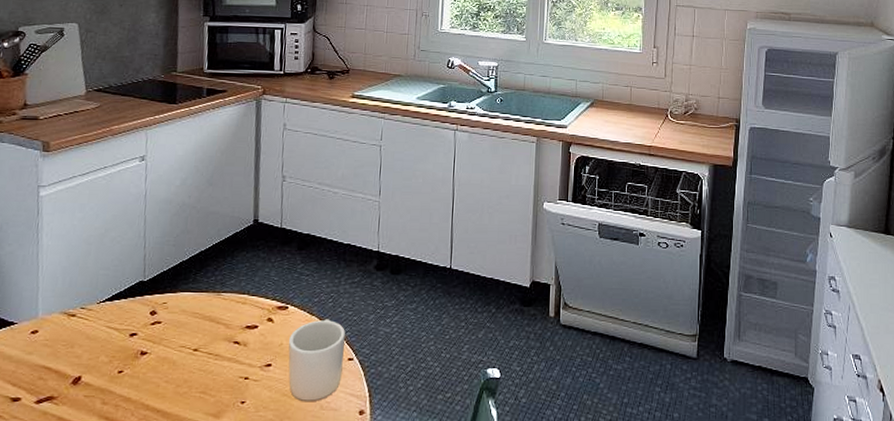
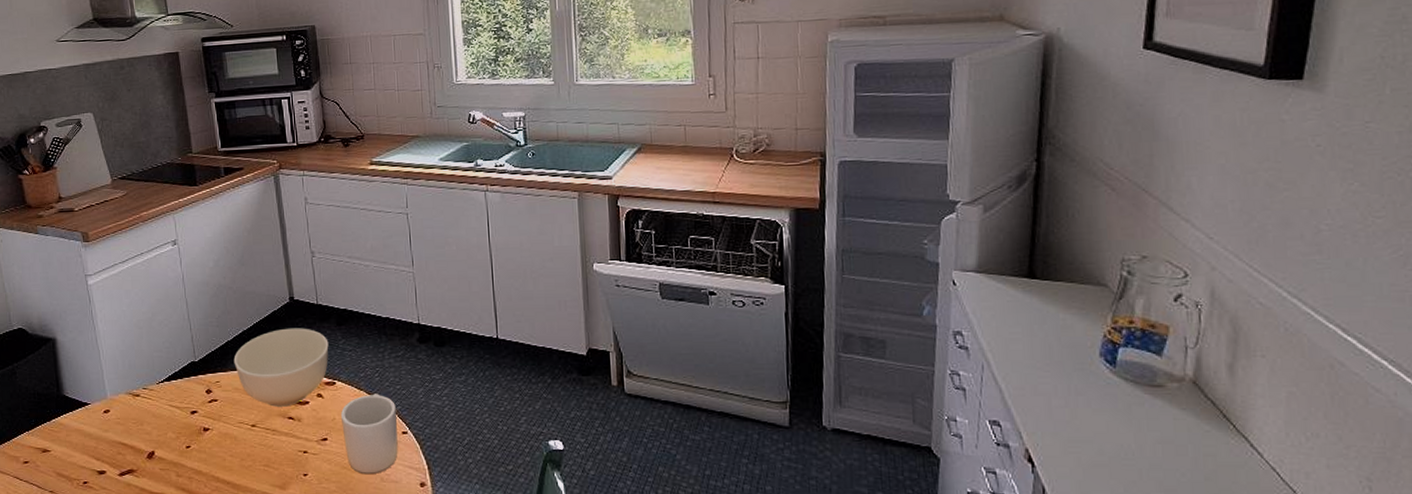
bowl: none [185,250,287,331] -> present [233,328,329,407]

